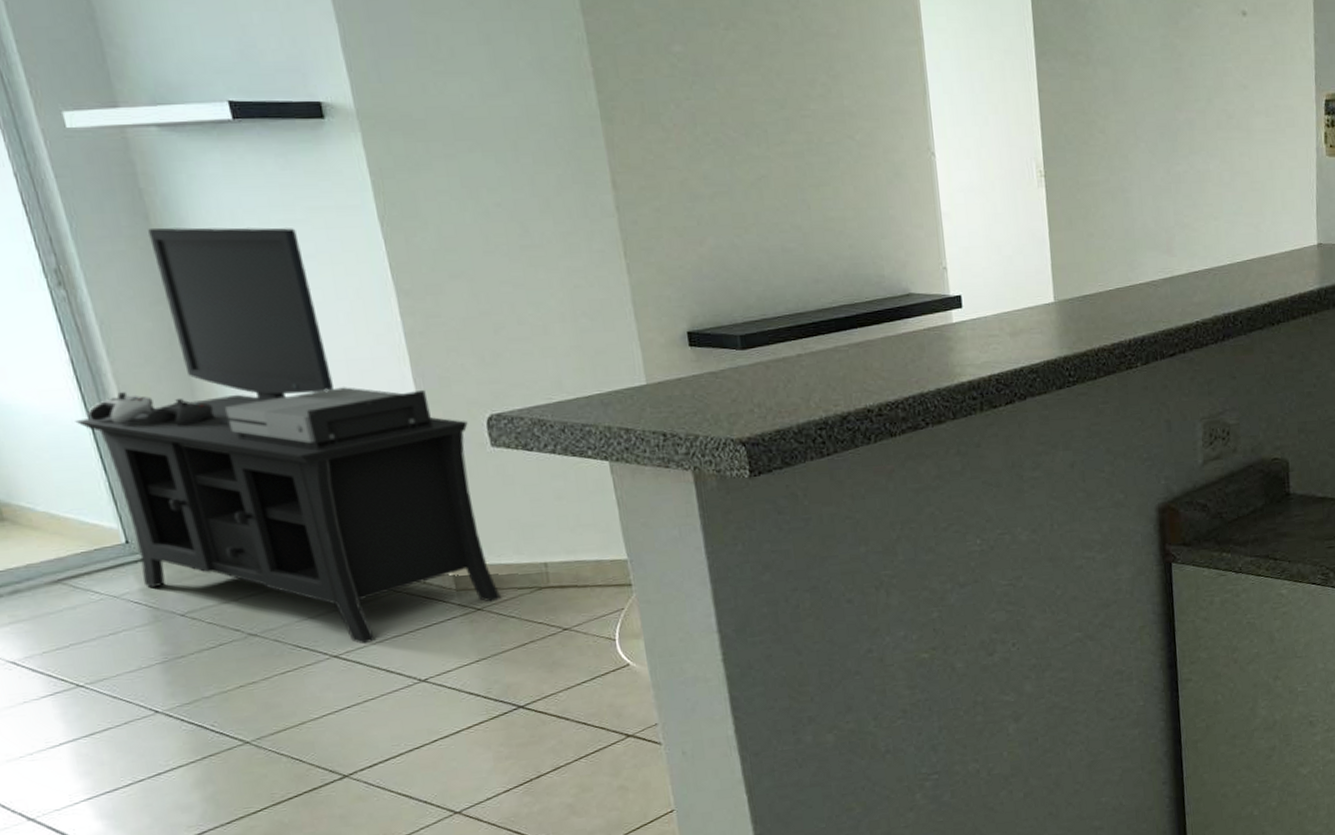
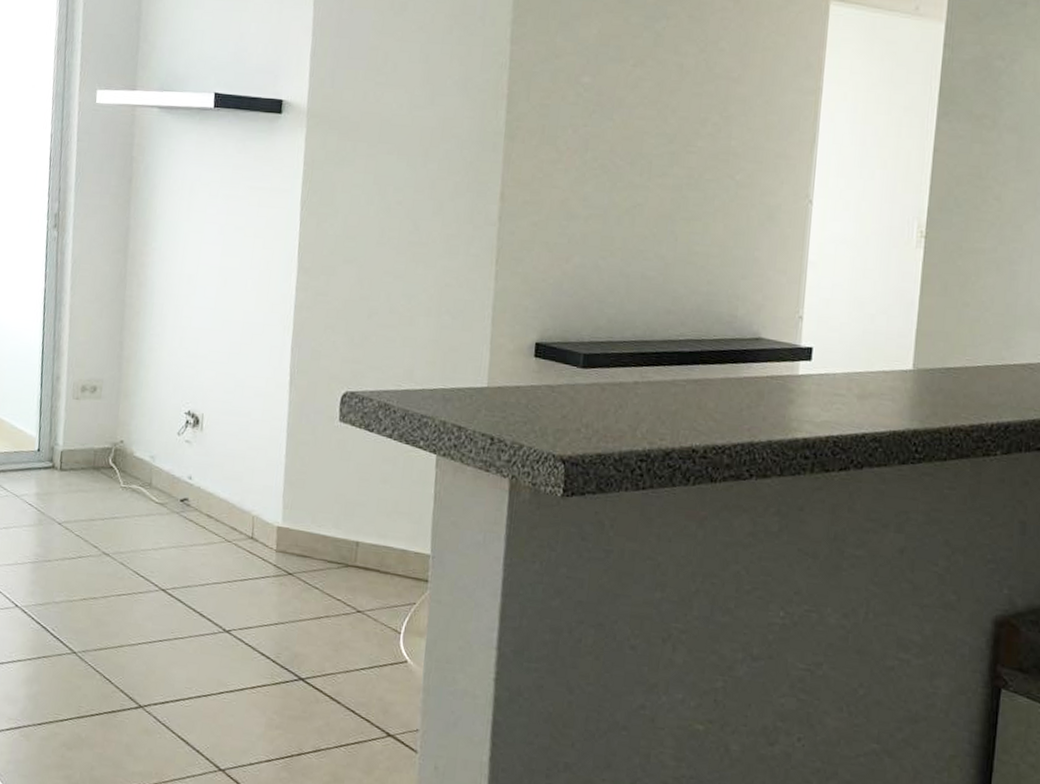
media console: present [75,227,502,645] -> none [32,189,325,585]

